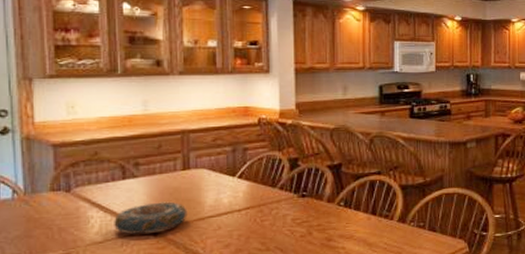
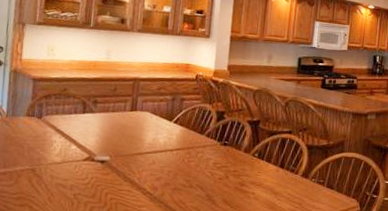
decorative bowl: present [114,201,188,235] -> none [71,135,130,161]

